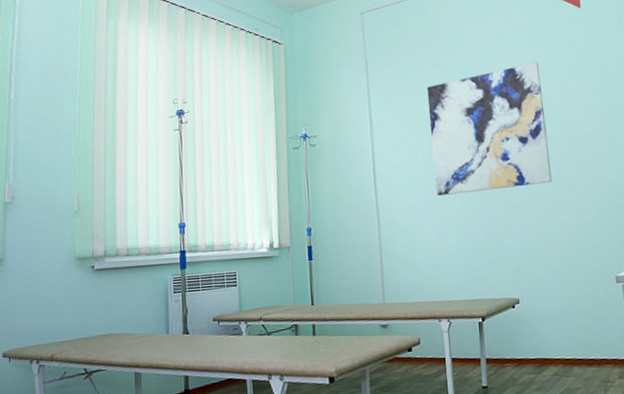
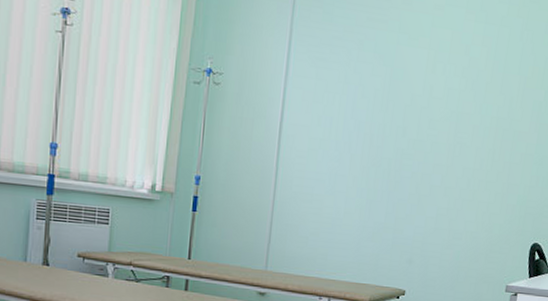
wall art: present [427,62,552,196] -> none [343,39,486,178]

